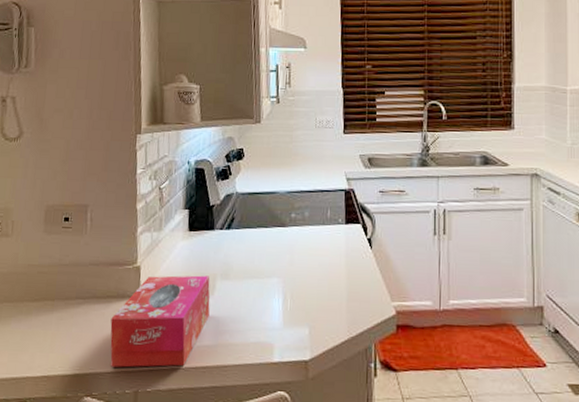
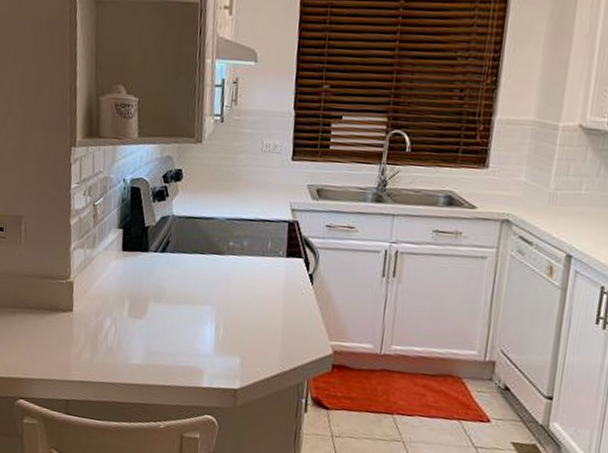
tissue box: present [110,275,210,368] -> none [43,292,142,381]

